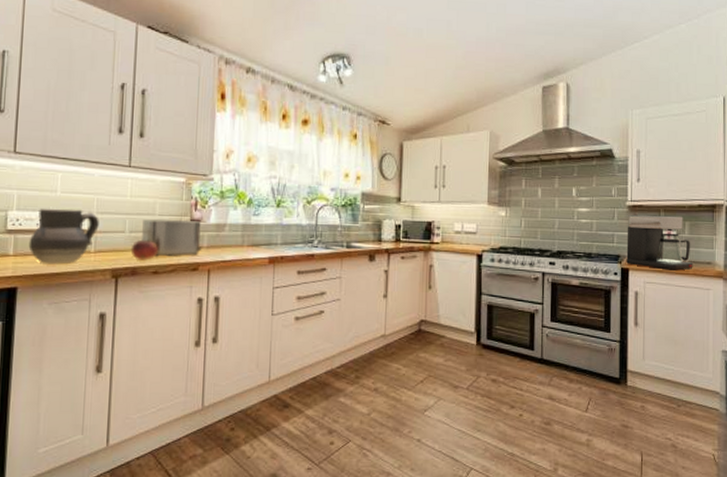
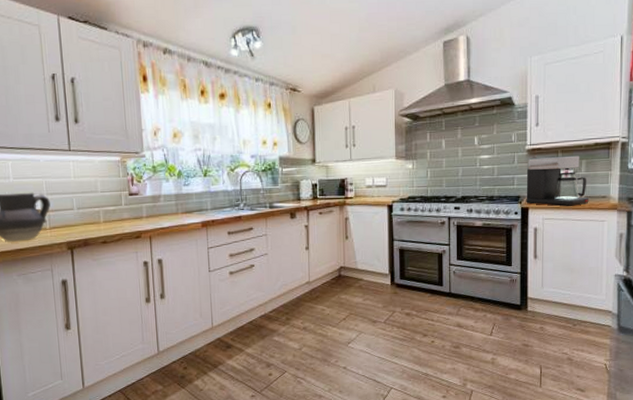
fruit: present [130,239,158,262] -> none [80,214,104,234]
toaster: present [141,219,202,257] -> none [87,195,141,229]

